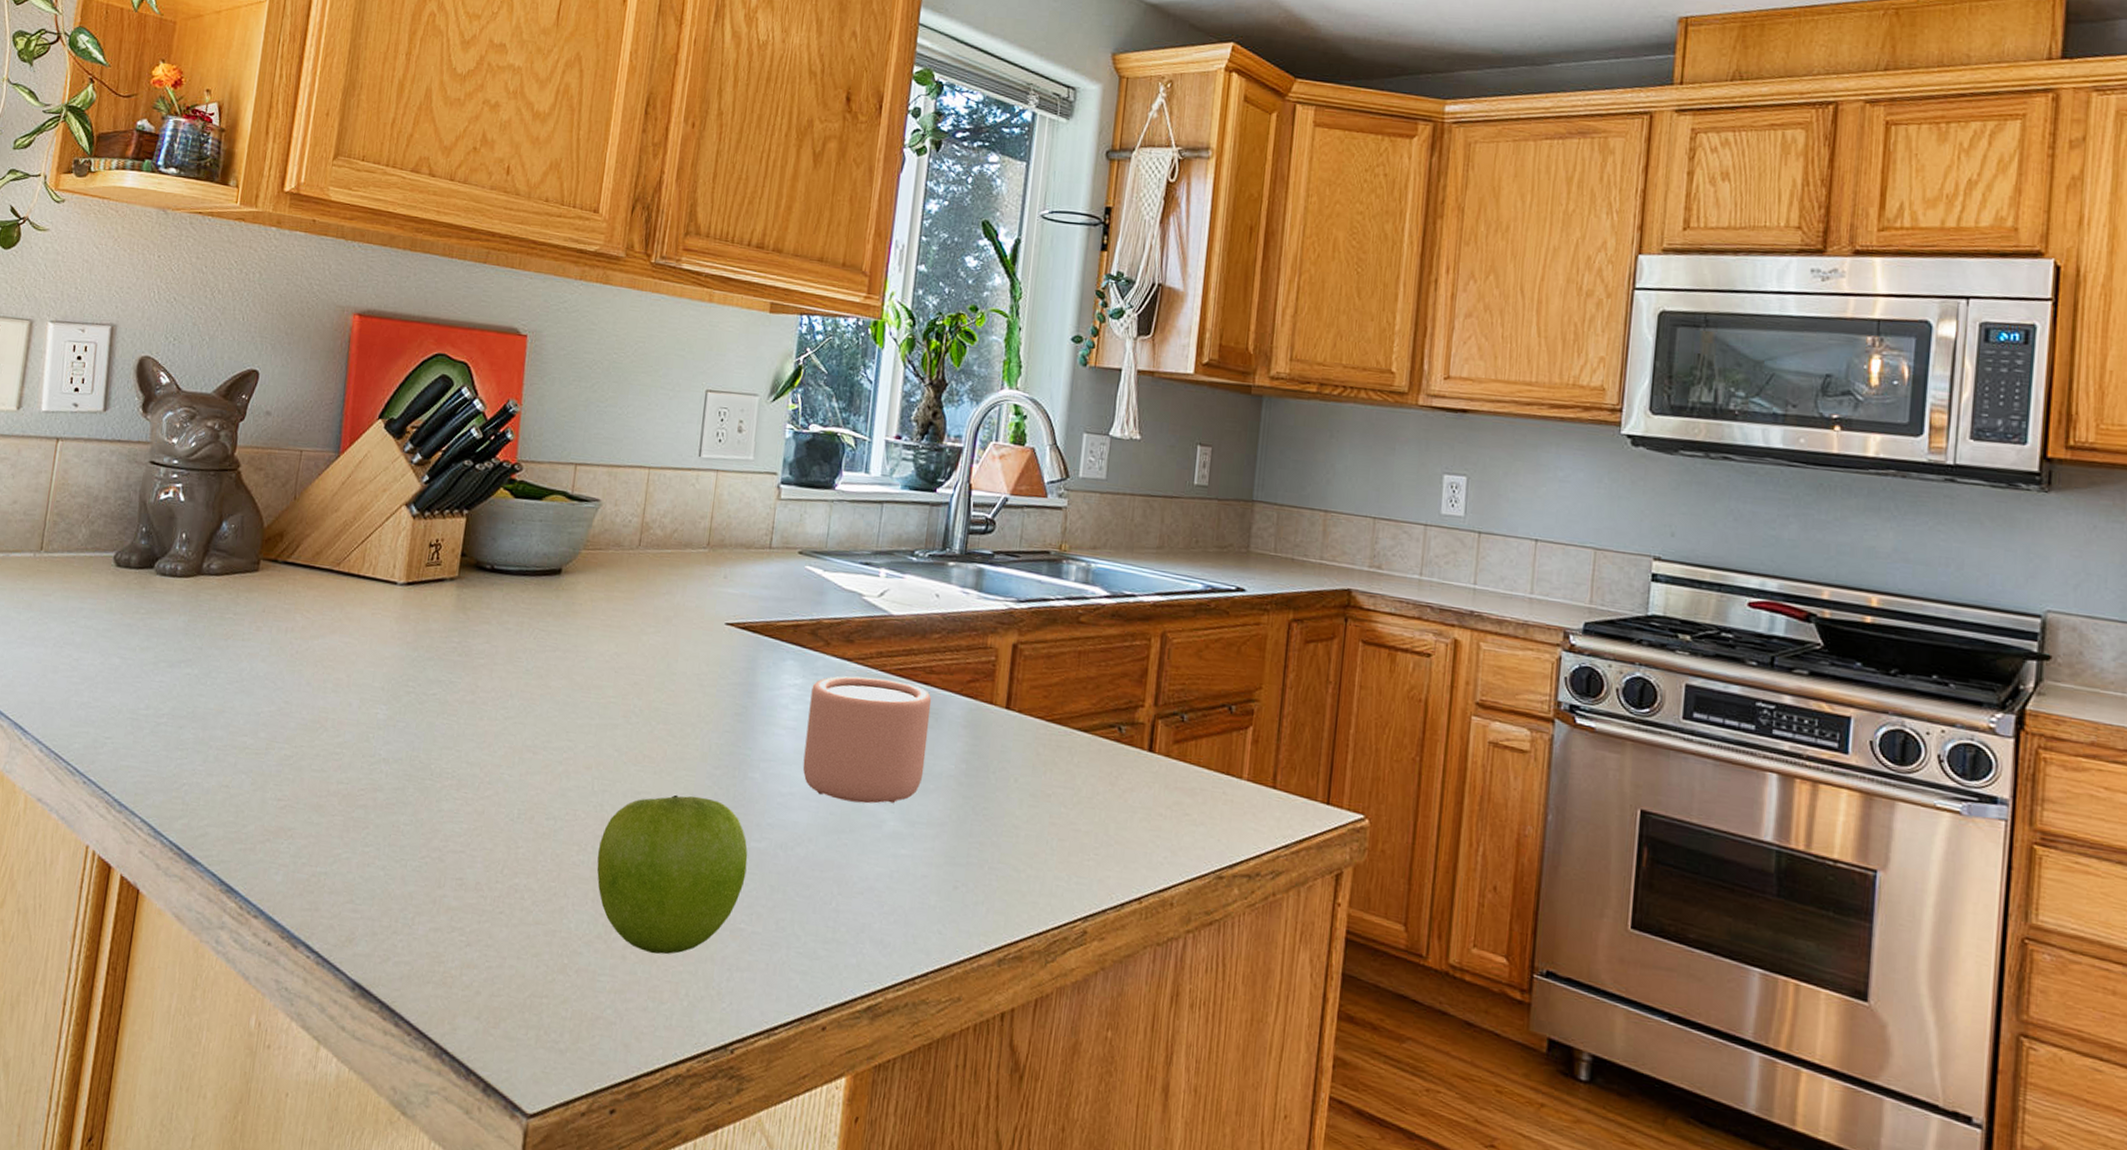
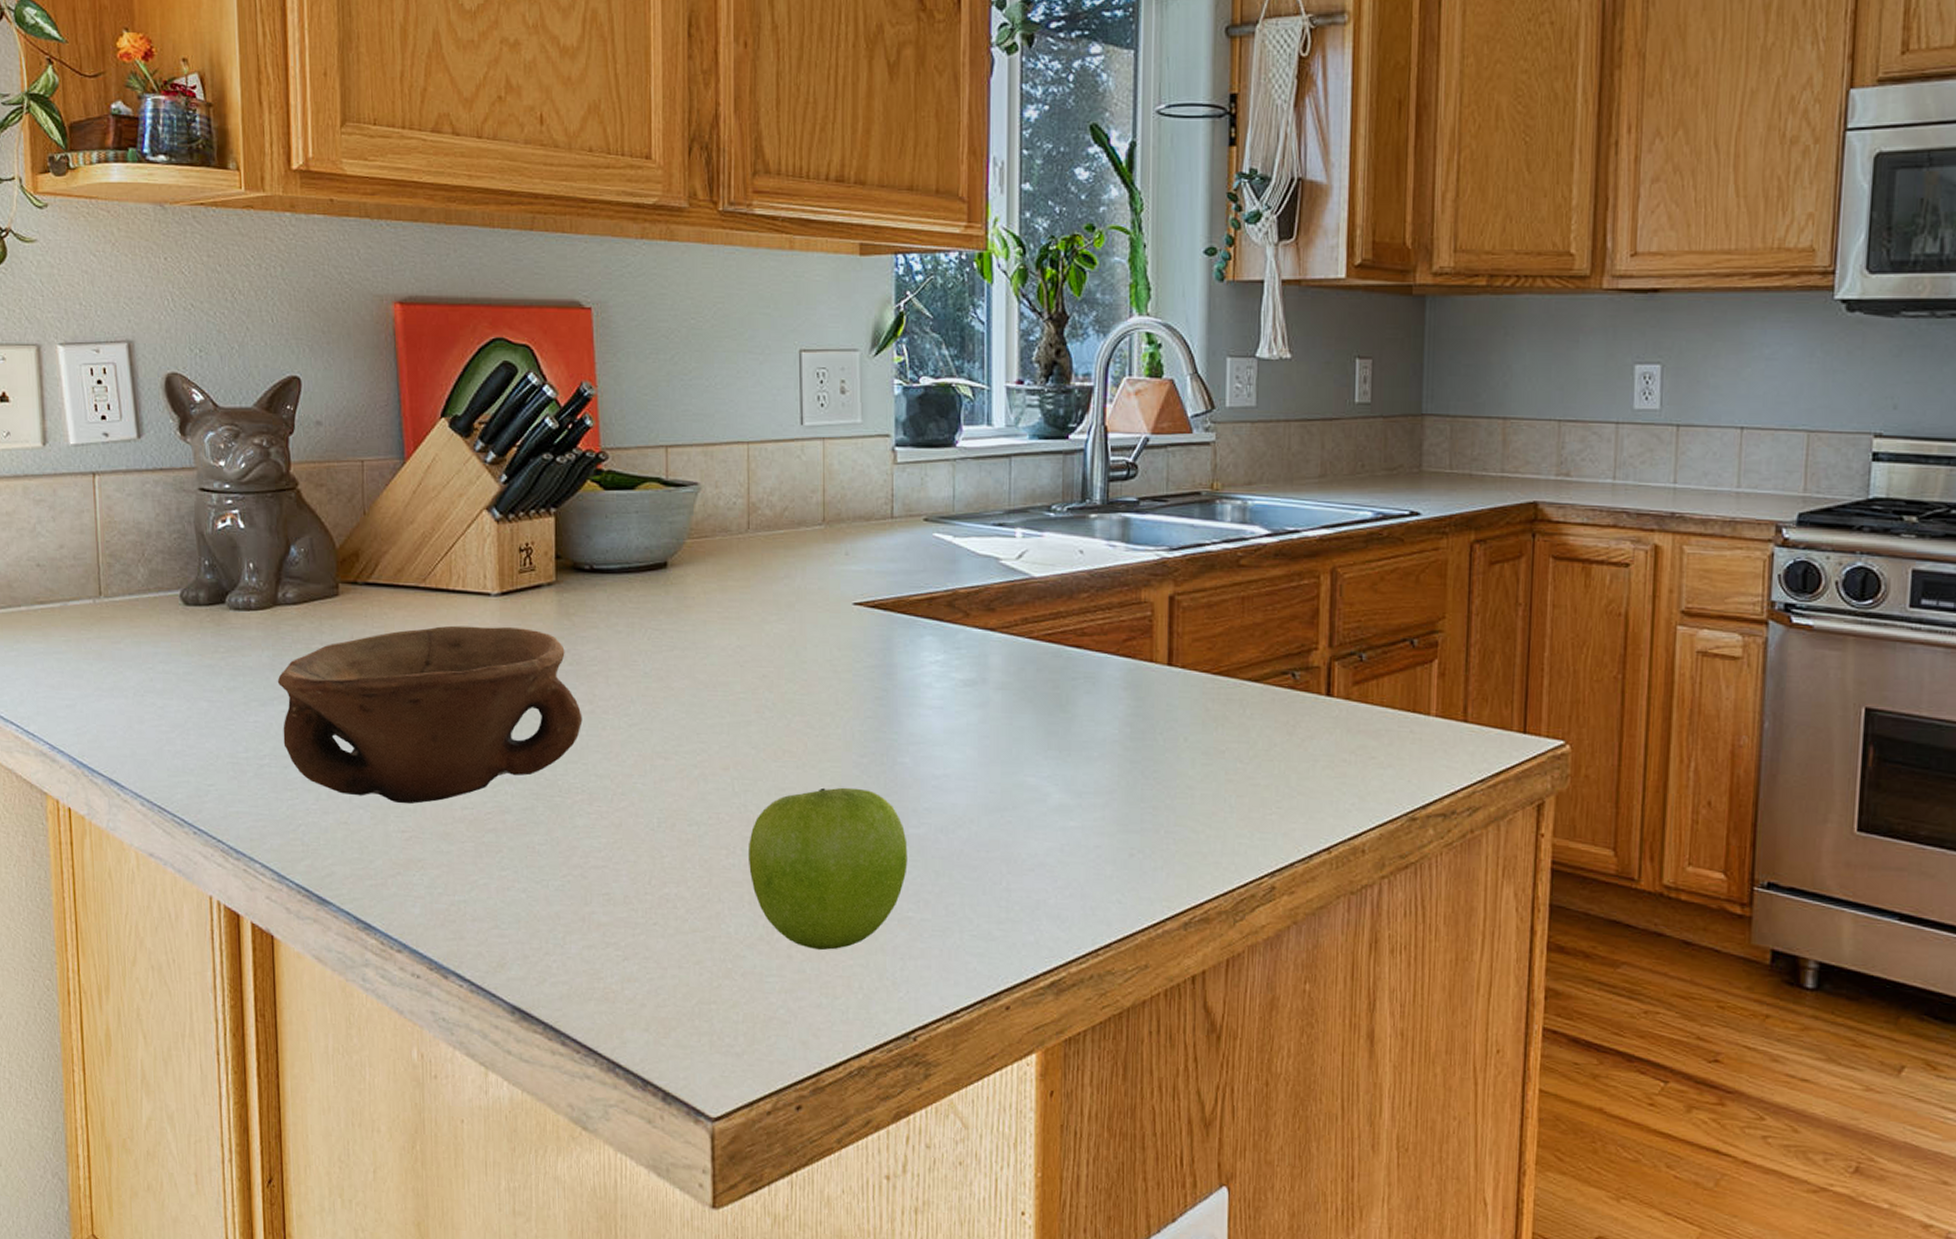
bowl: none [182,608,463,774] -> present [277,625,583,804]
mug: present [802,676,932,804] -> none [955,646,1087,778]

